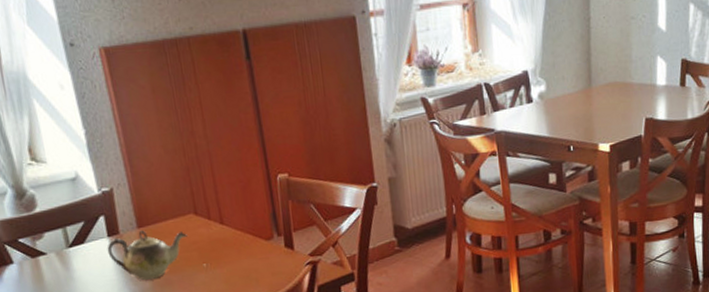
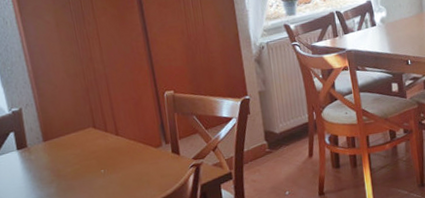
teapot: present [107,230,187,280] -> none [16,143,87,186]

